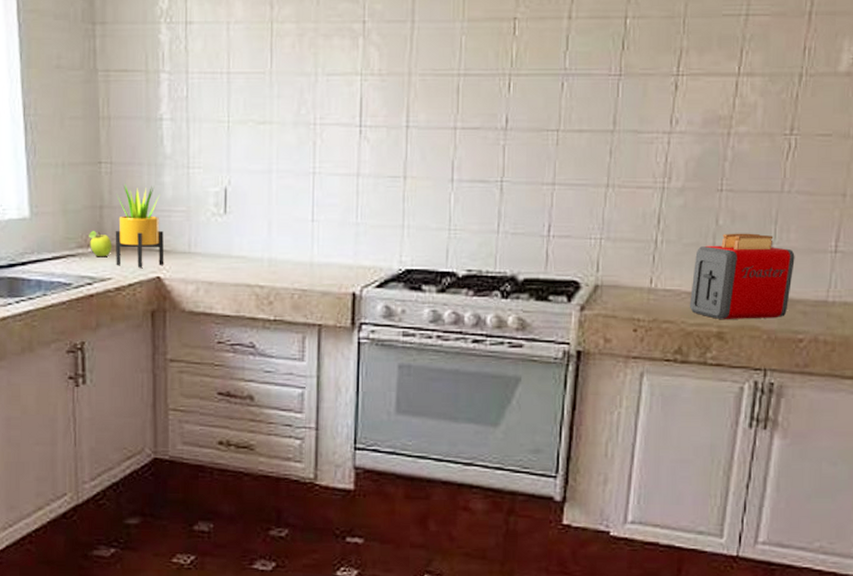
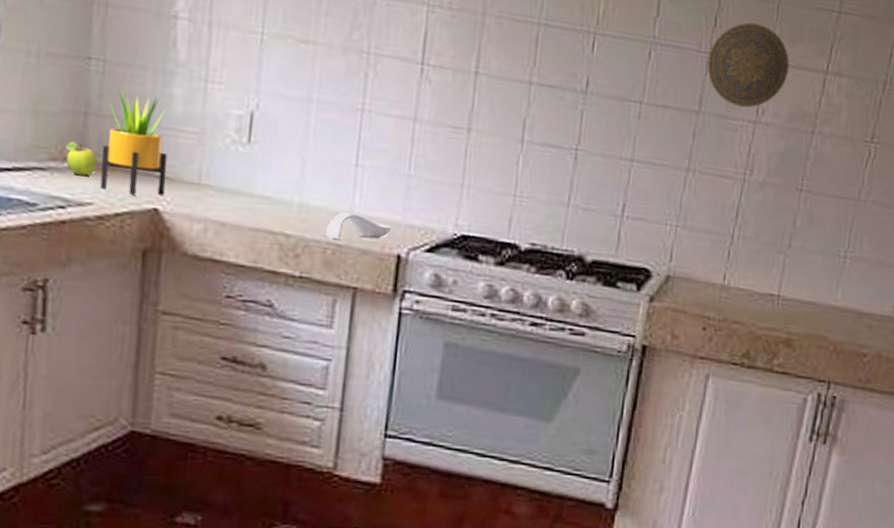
spoon rest: none [293,262,346,285] -> present [326,212,392,239]
decorative plate: none [618,40,700,120] -> present [707,22,790,108]
toaster: present [689,233,795,320] -> none [760,236,866,330]

